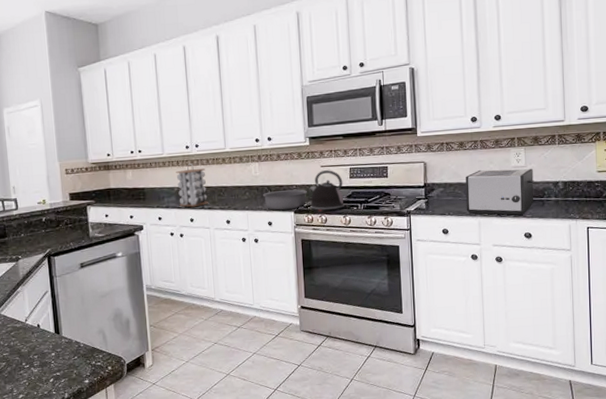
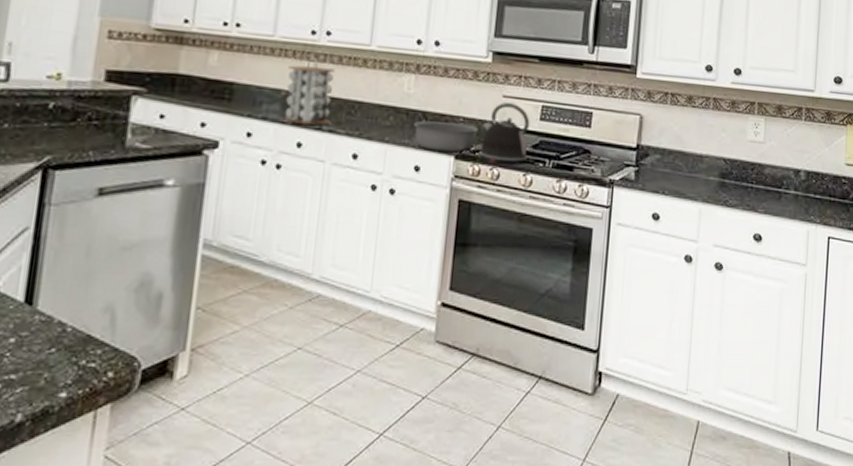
toaster: present [465,169,535,215] -> none [685,137,773,208]

